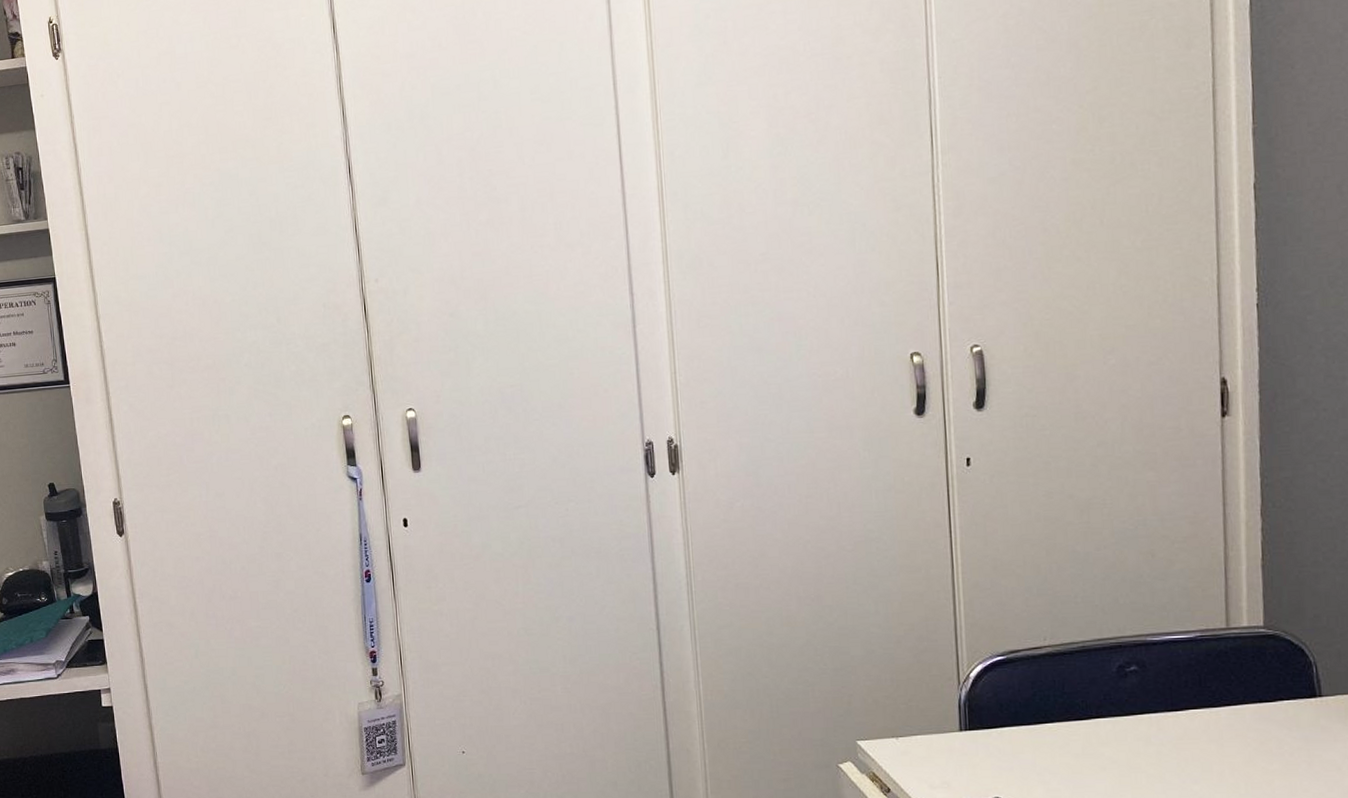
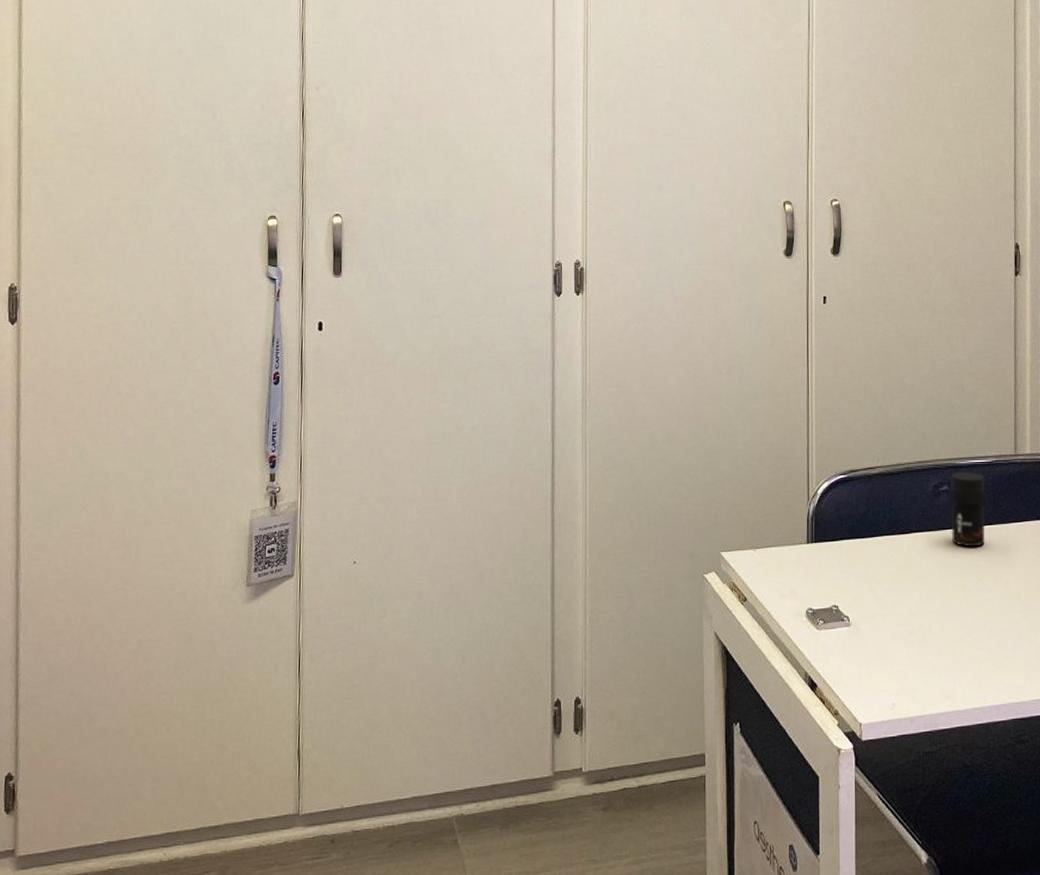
jar: none [1140,649,1188,734] -> present [950,471,986,547]

